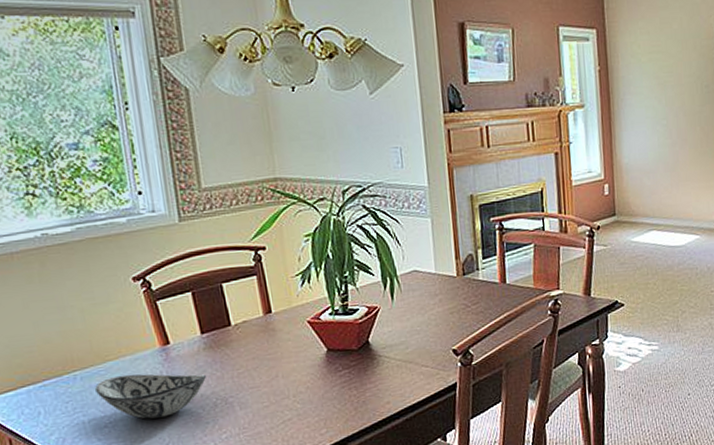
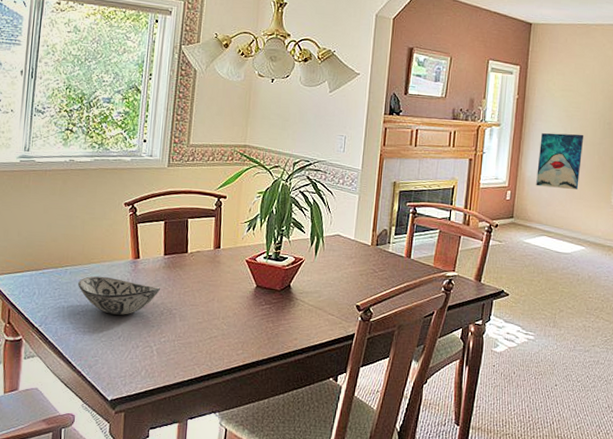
wall art: none [633,103,683,174] -> present [536,133,584,189]

